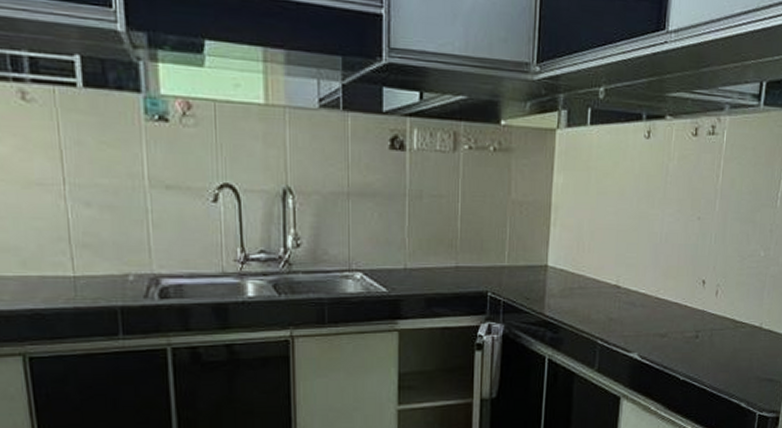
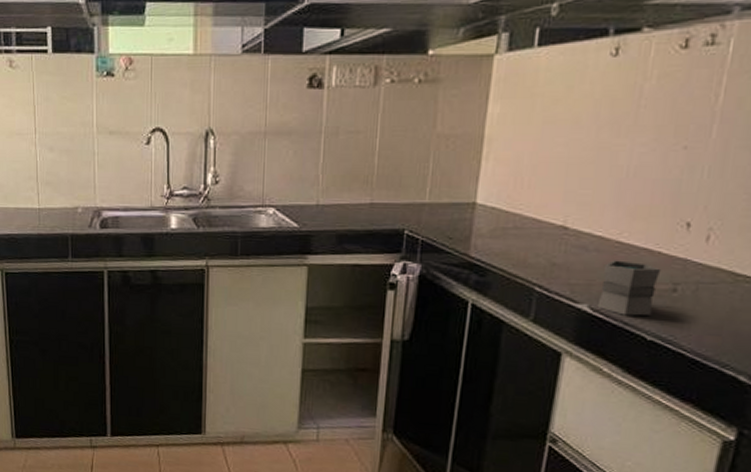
mug: none [644,313,688,360] -> present [597,260,662,316]

